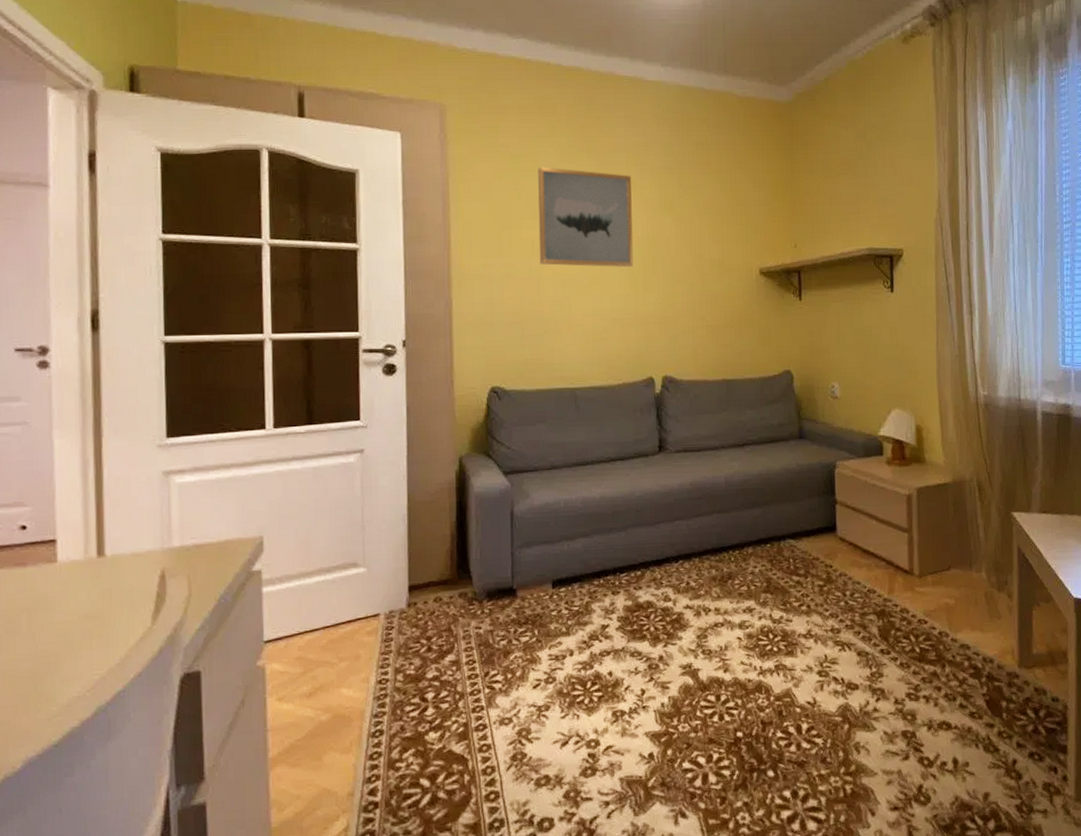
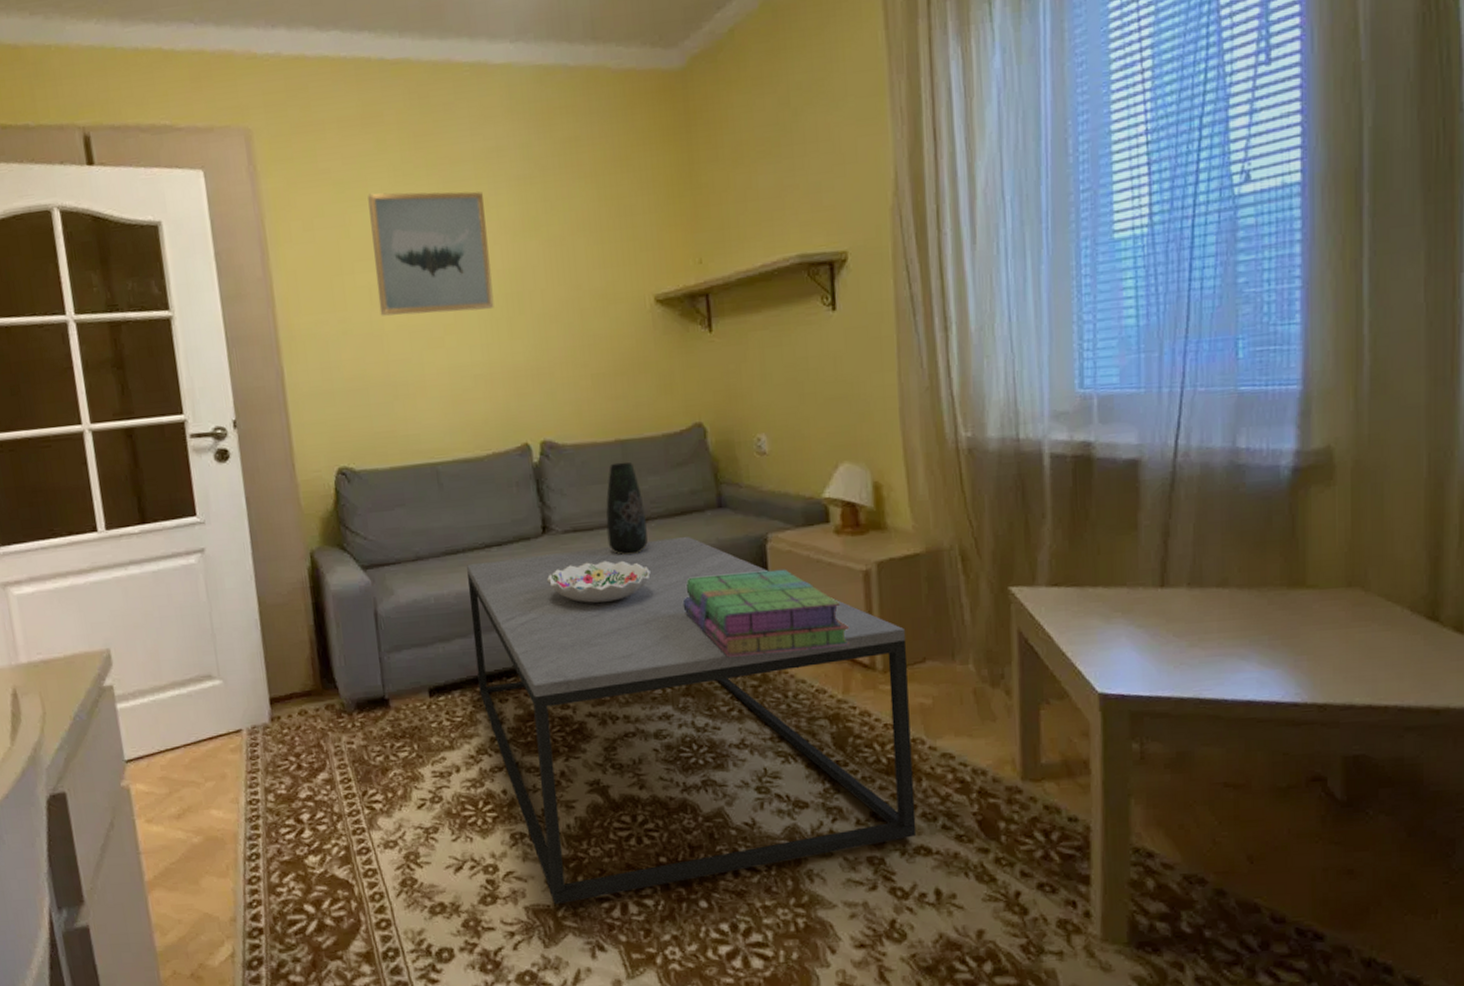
coffee table: none [593,460,940,776] -> present [467,536,917,905]
decorative bowl: none [659,477,744,512] -> present [546,560,651,603]
vase: none [711,397,743,474] -> present [606,461,648,555]
stack of books: none [768,490,895,561] -> present [682,569,851,657]

